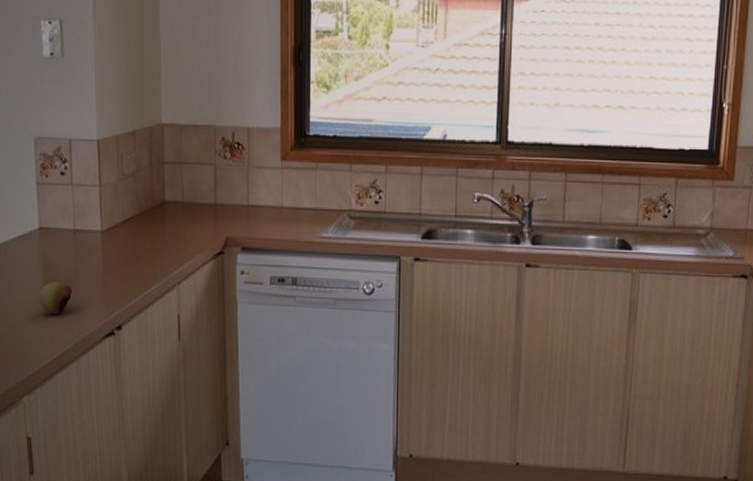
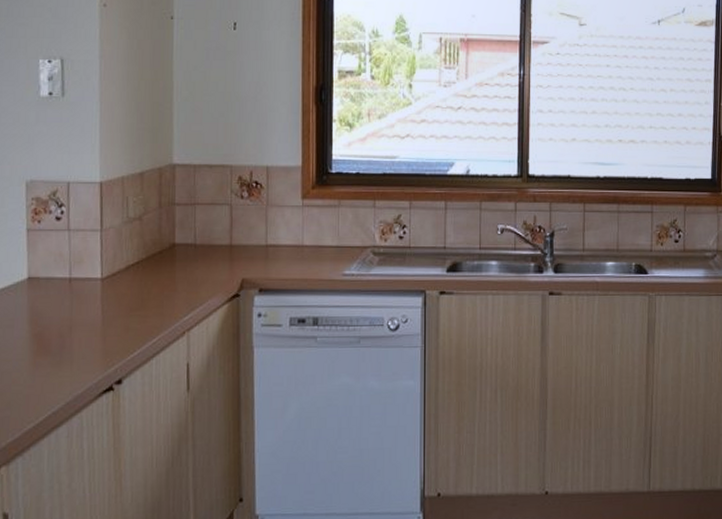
fruit: present [39,282,73,314] -> none [24,336,66,372]

